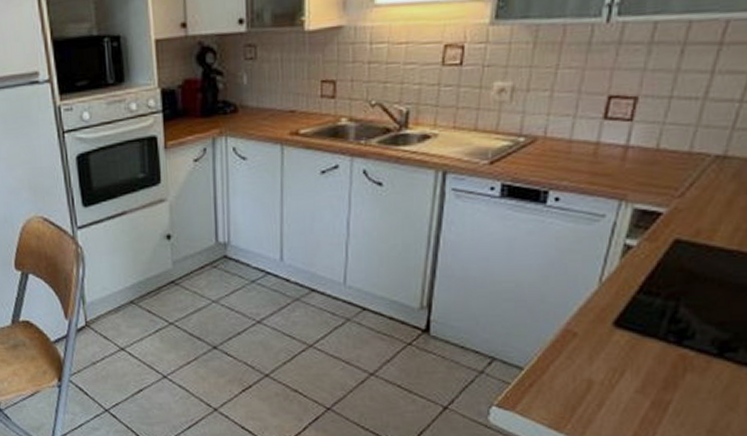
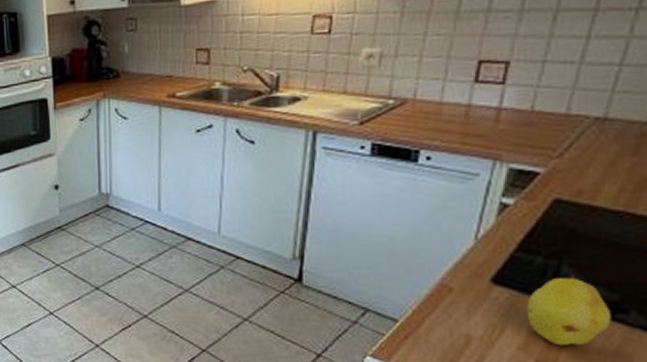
fruit: none [645,315,723,387] -> present [526,274,612,346]

